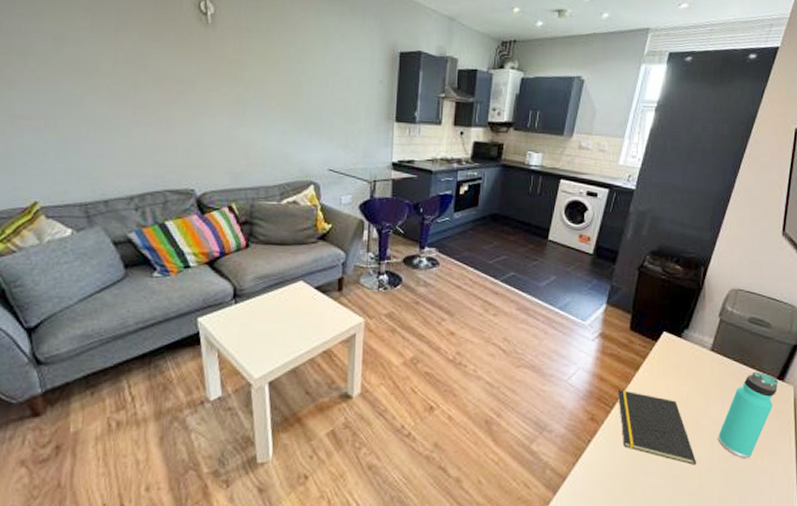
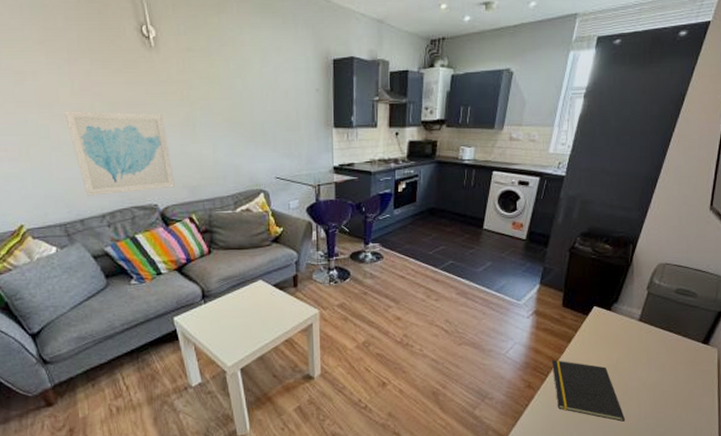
wall art: none [102,81,217,175] -> present [64,110,175,196]
thermos bottle: present [718,371,779,459] -> none [645,337,704,415]

